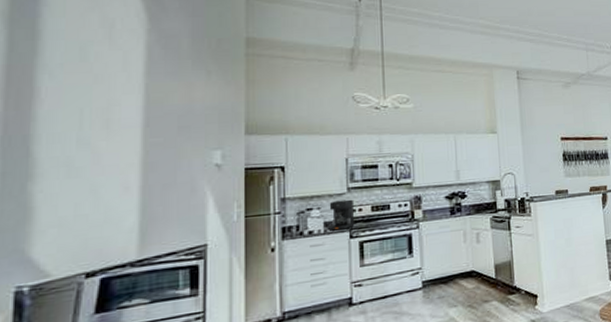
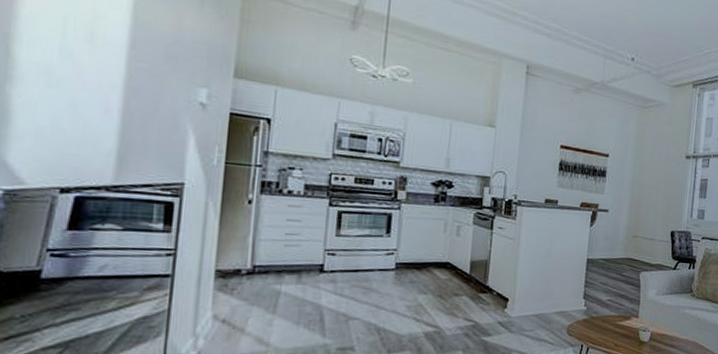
coffee maker: present [326,199,355,231] -> none [306,164,338,196]

